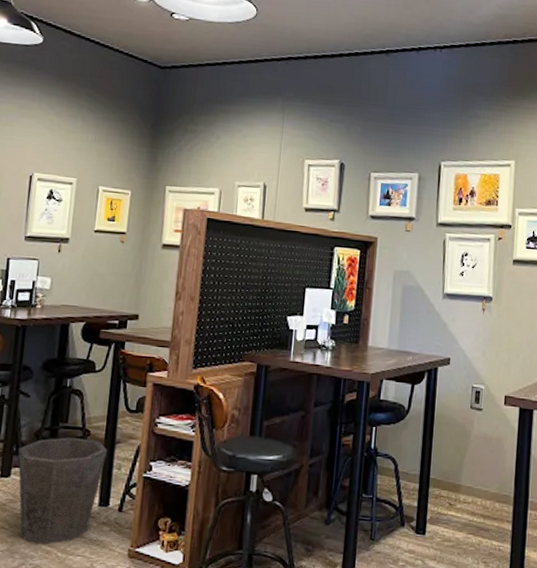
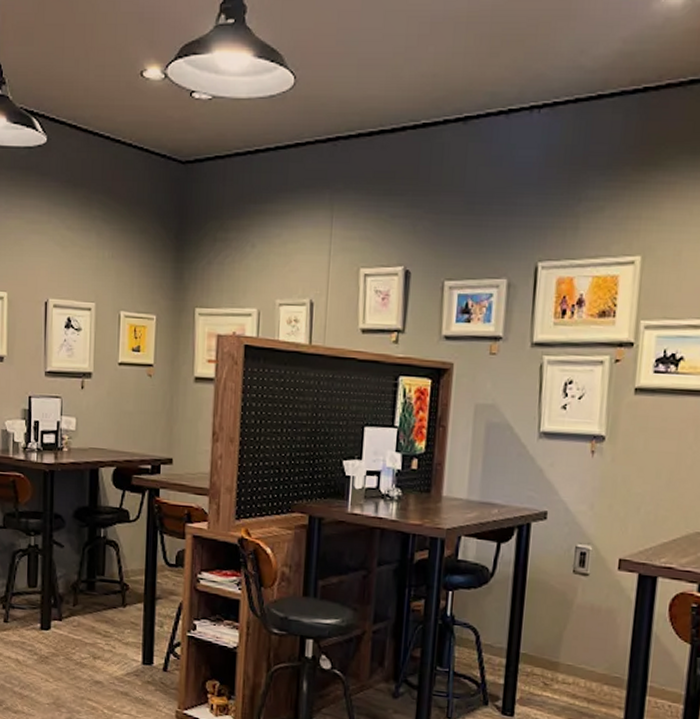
waste bin: present [18,437,108,544] -> none [56,591,148,700]

